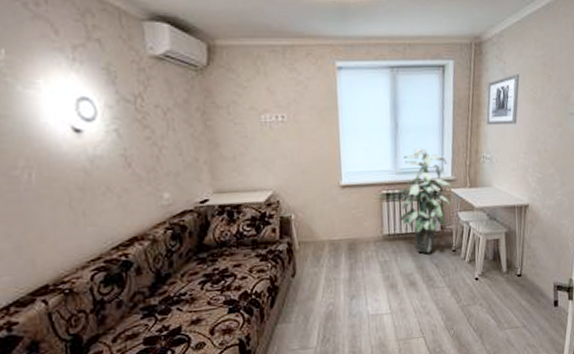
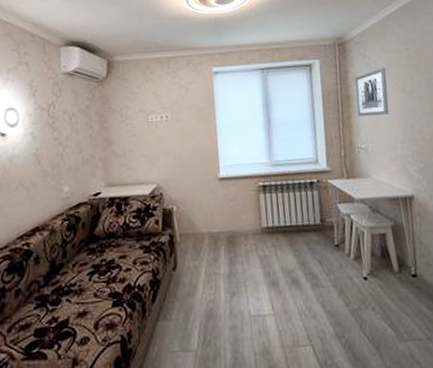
indoor plant: present [399,147,452,254] -> none [275,140,329,249]

